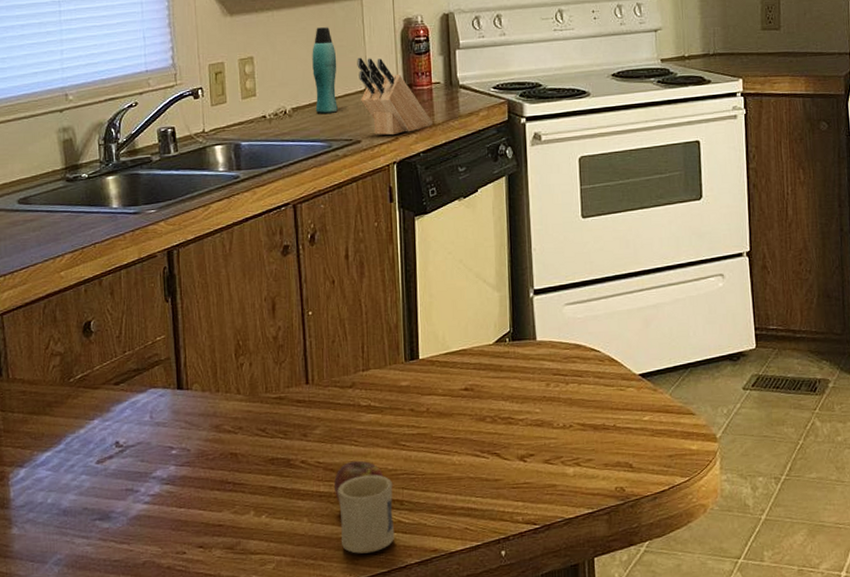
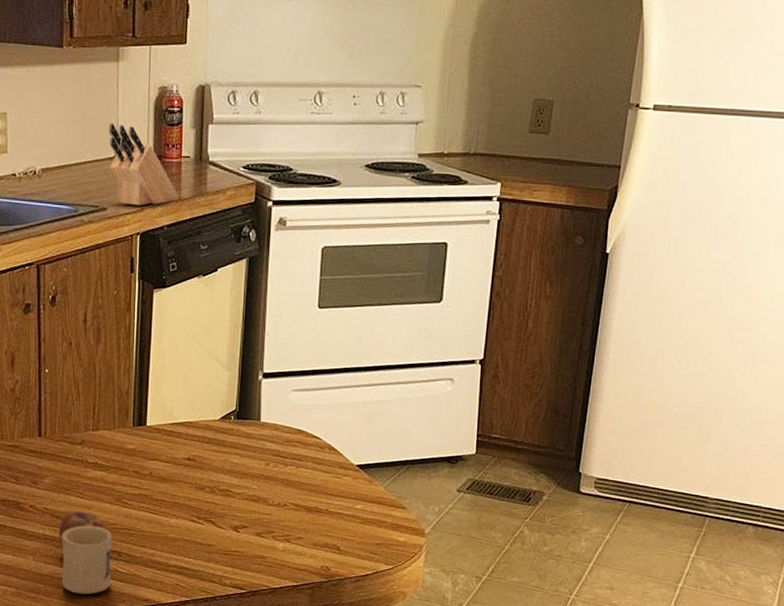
bottle: present [312,27,338,114] -> none [64,88,89,178]

